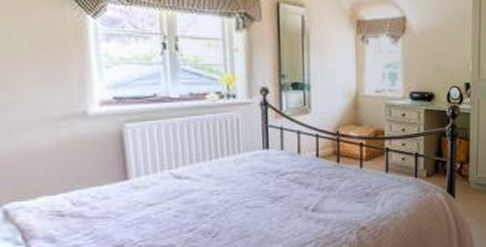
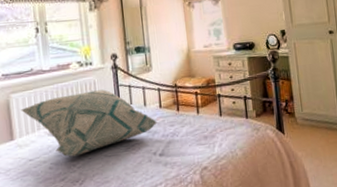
decorative pillow: none [138,129,312,205] -> present [20,89,157,157]

